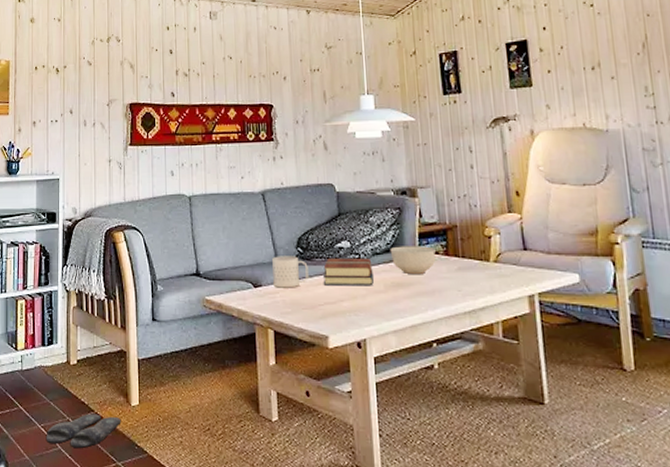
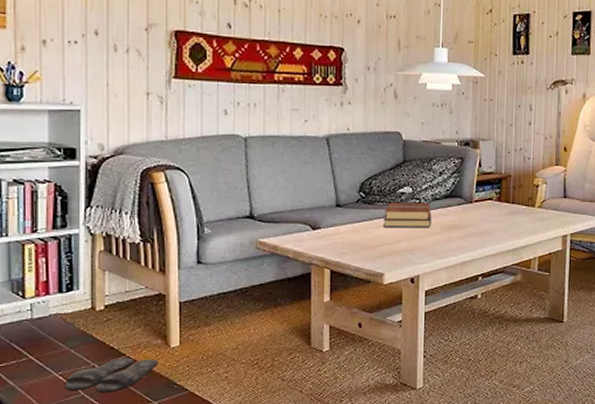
mug: present [272,256,309,288] -> none [333,200,369,230]
bowl: present [390,246,436,275] -> none [449,192,490,218]

